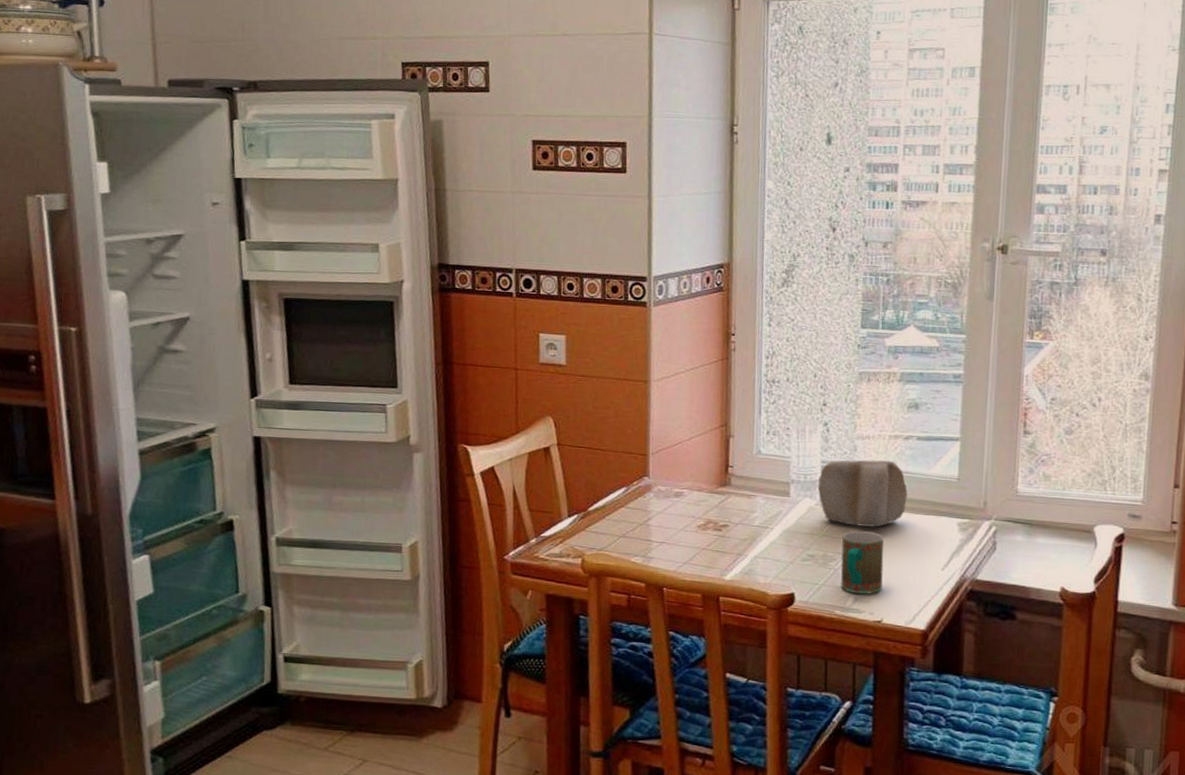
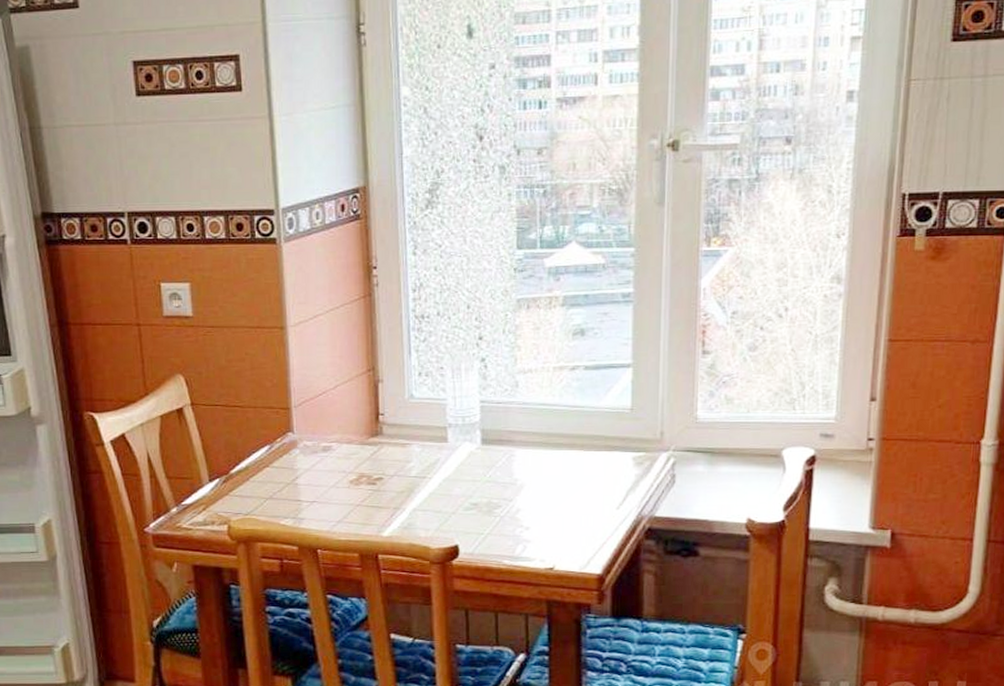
bowl: present [818,460,908,527] -> none [478,395,576,469]
mug: present [840,530,884,594] -> none [506,472,553,540]

